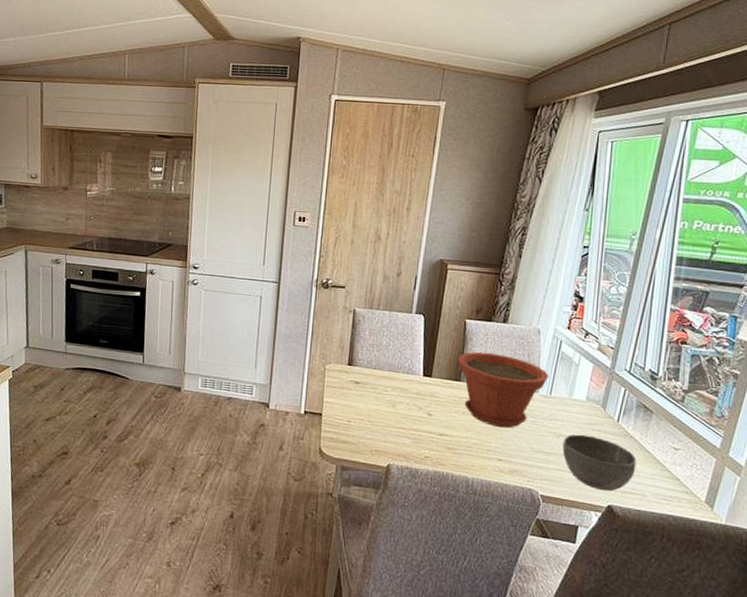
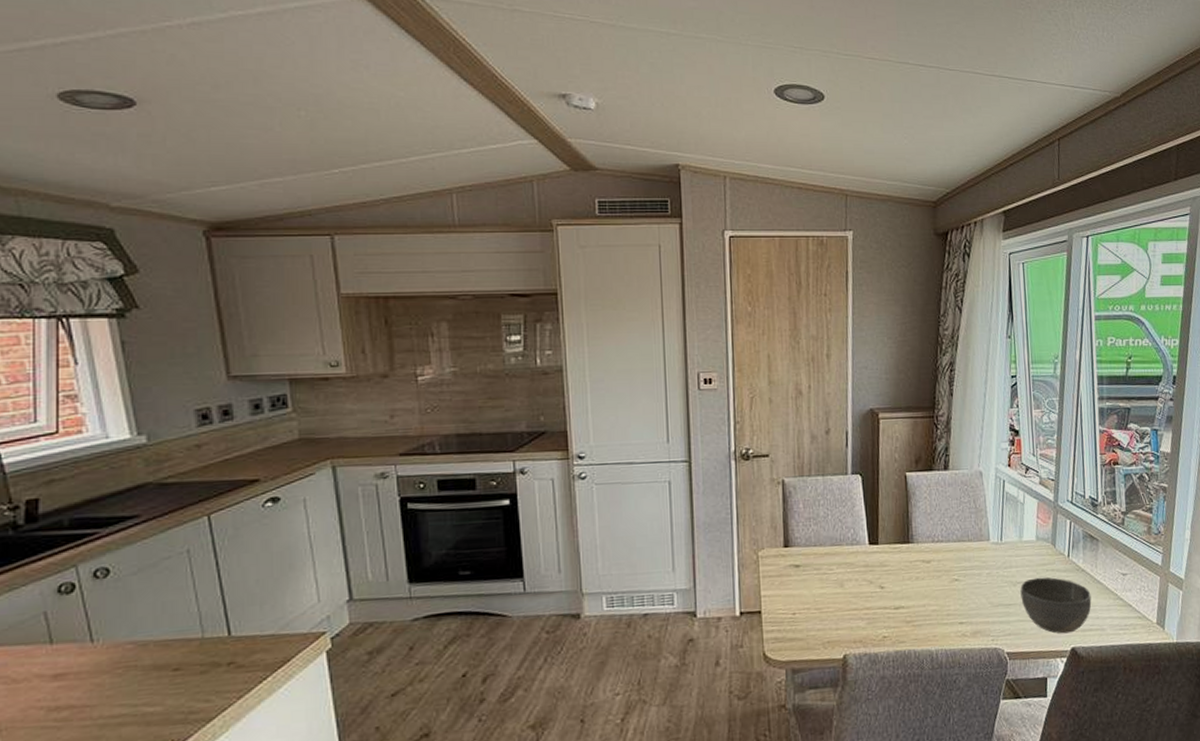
plant pot: present [457,352,549,429] -> none [902,505,997,587]

